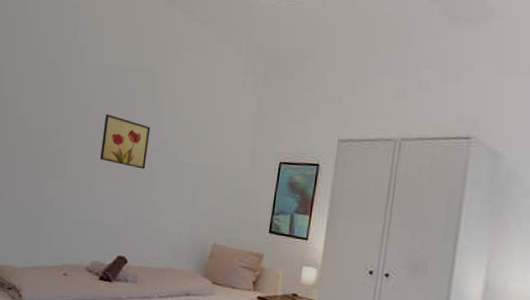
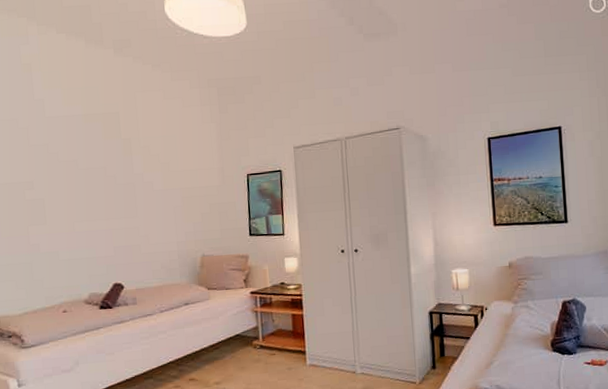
wall art: present [99,114,151,169] -> none [76,158,125,203]

